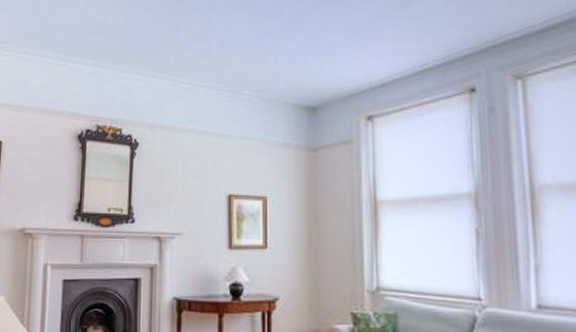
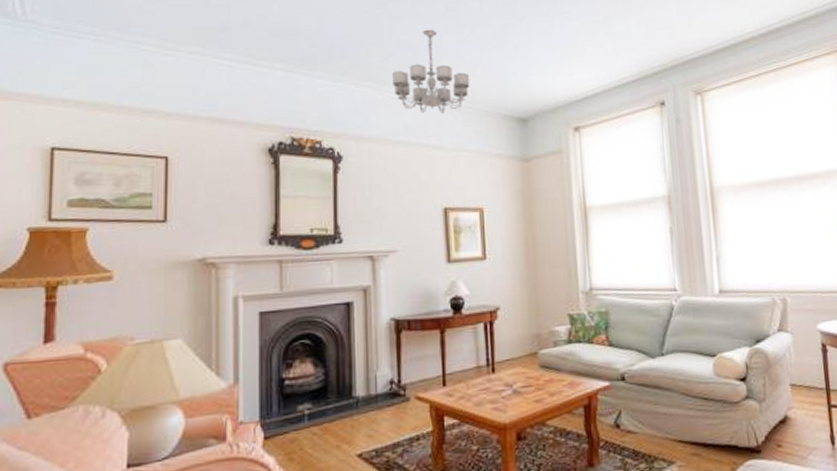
chandelier: none [186,21,259,104] -> present [392,29,469,114]

